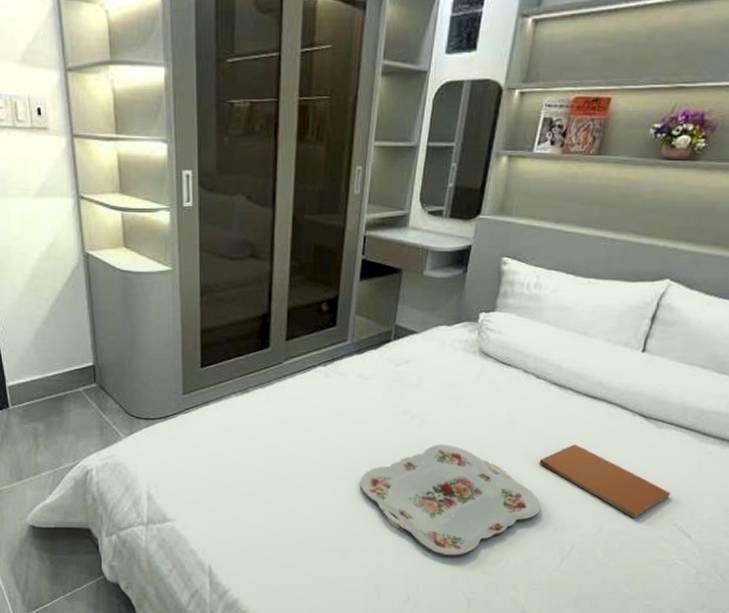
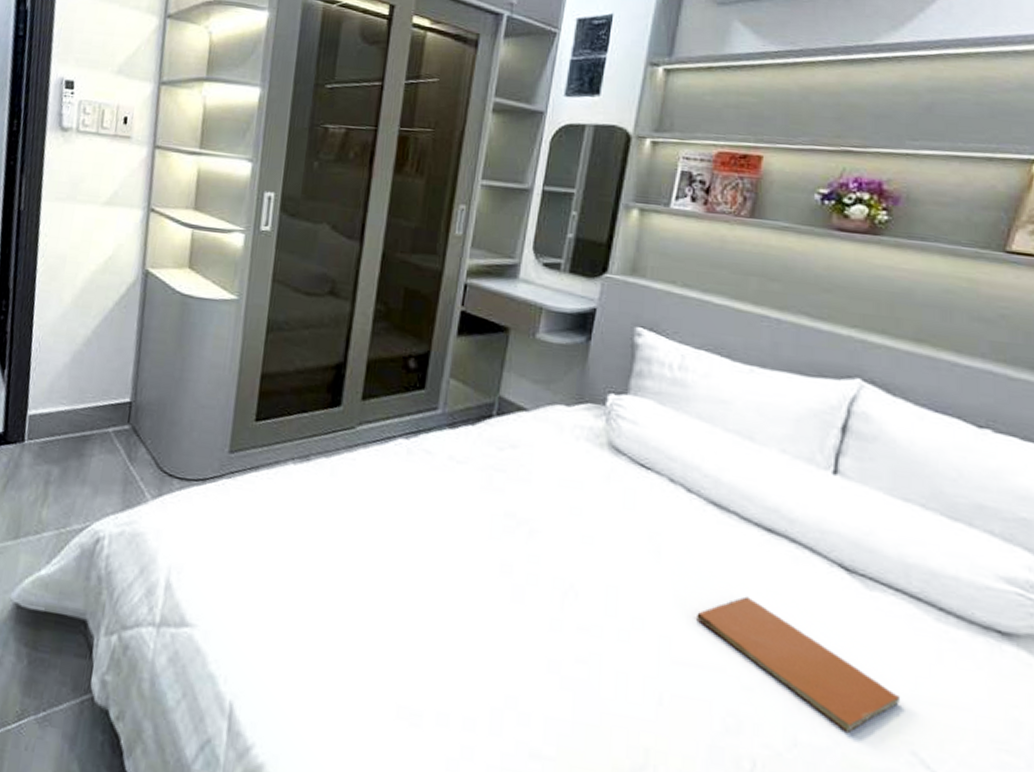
serving tray: present [360,444,542,555] -> none [444,568,703,749]

